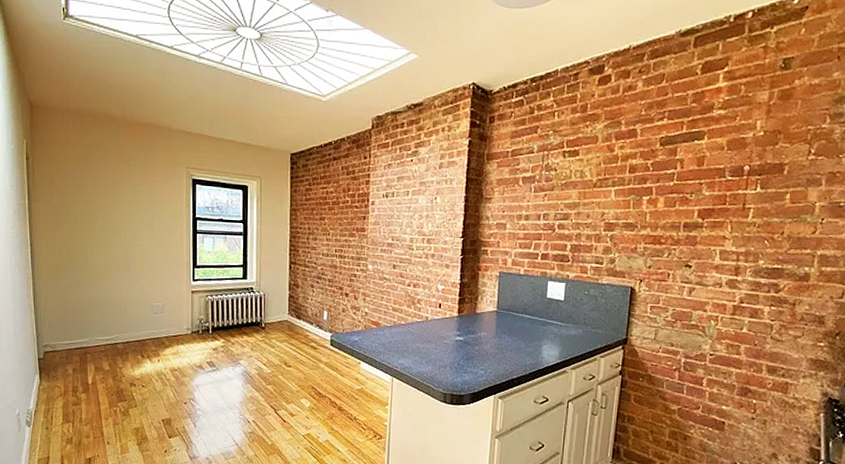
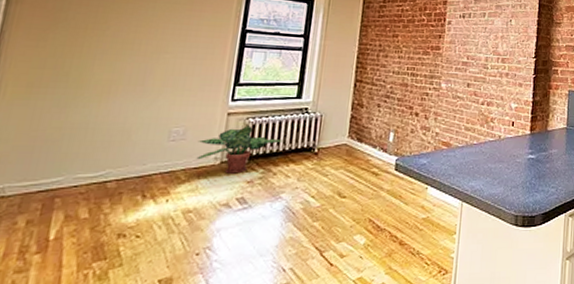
potted plant: none [173,302,237,342] -> present [196,126,284,174]

